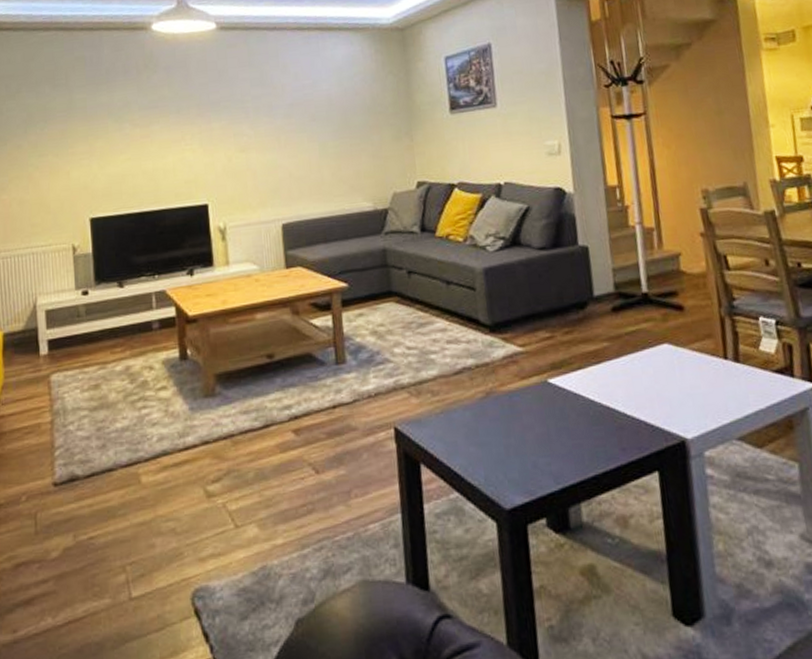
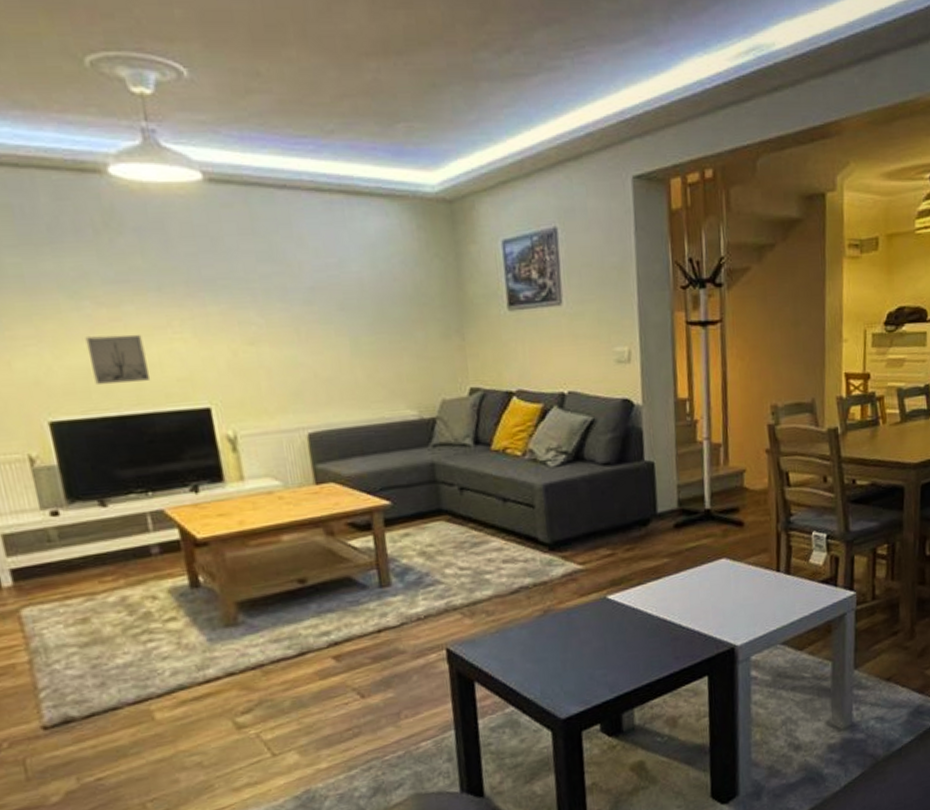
wall art: none [123,147,166,187] -> present [85,334,151,384]

